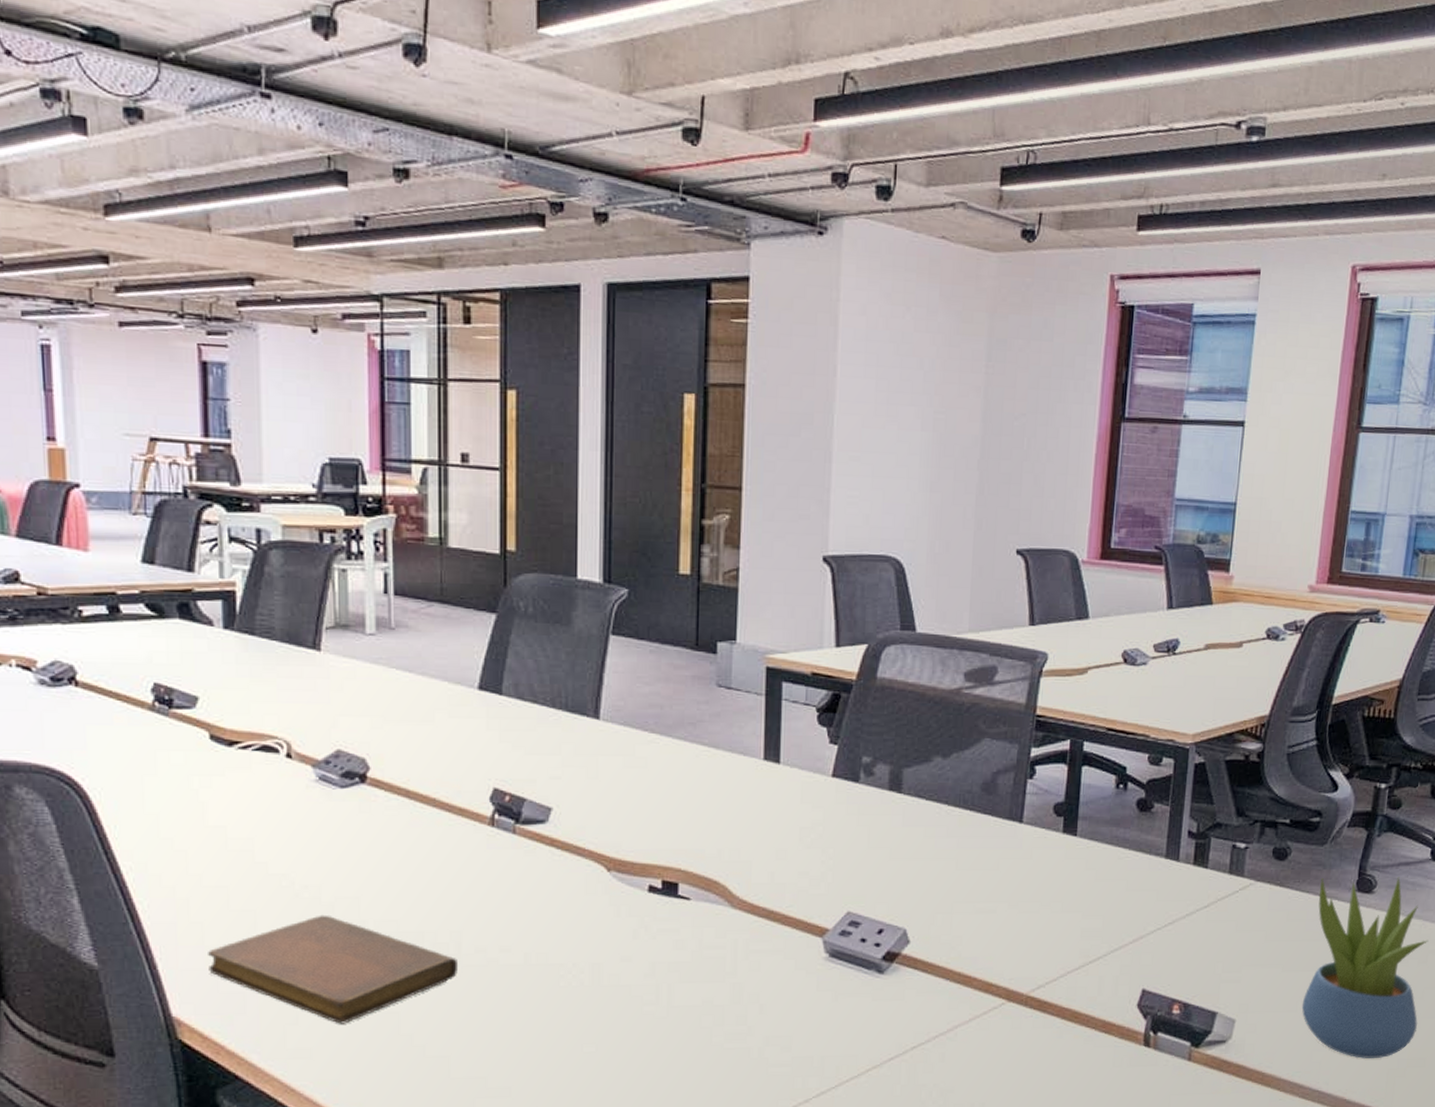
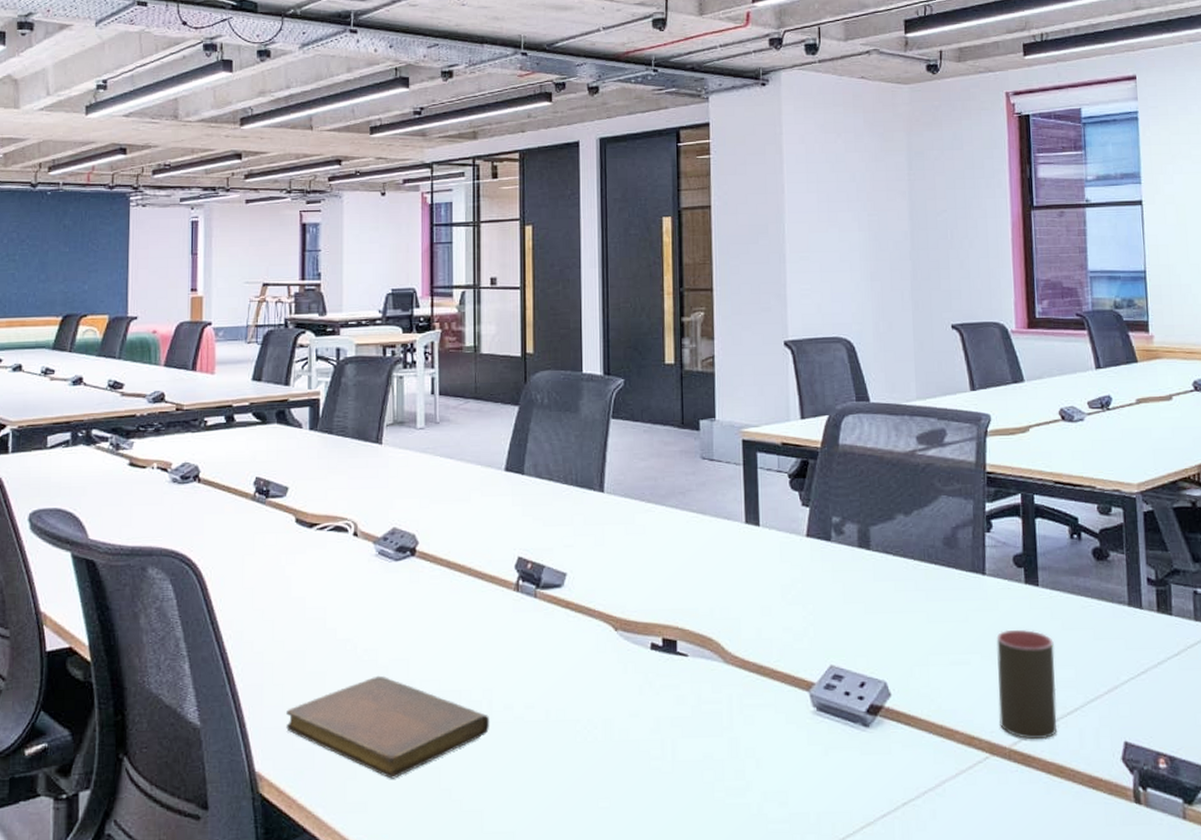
cup: none [1020,879,1085,987] -> present [996,629,1057,740]

